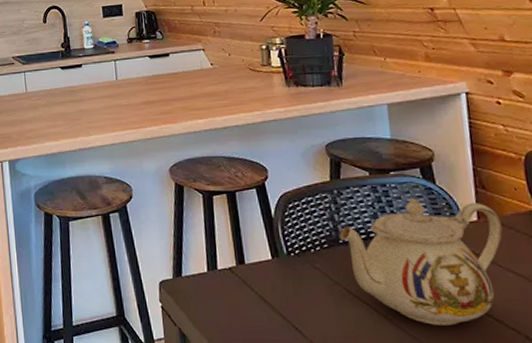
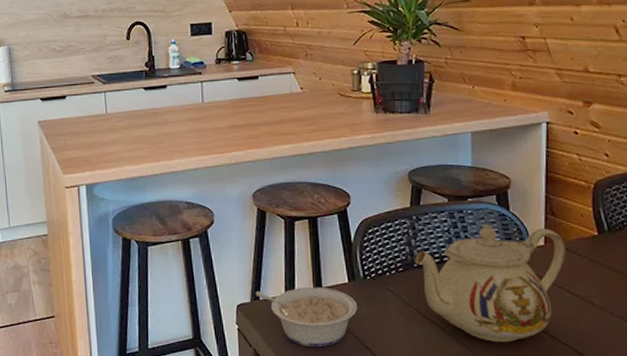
legume: none [177,263,284,328] -> present [255,286,358,347]

